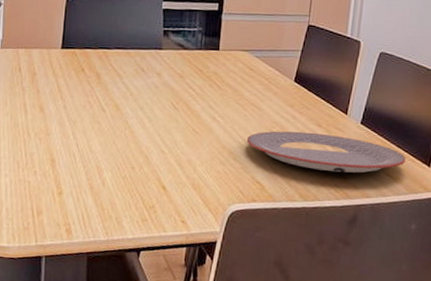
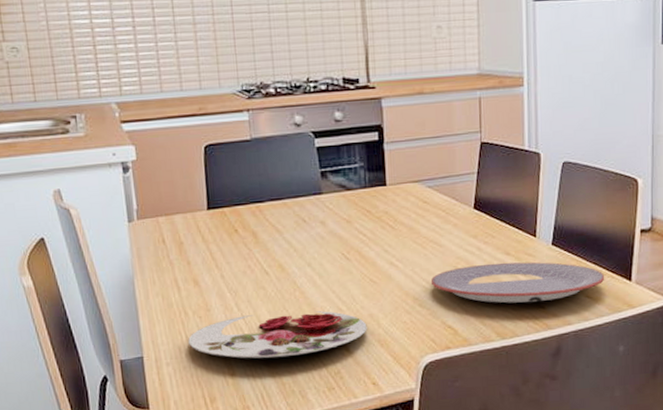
plate: none [27,144,185,186] -> present [188,311,367,359]

